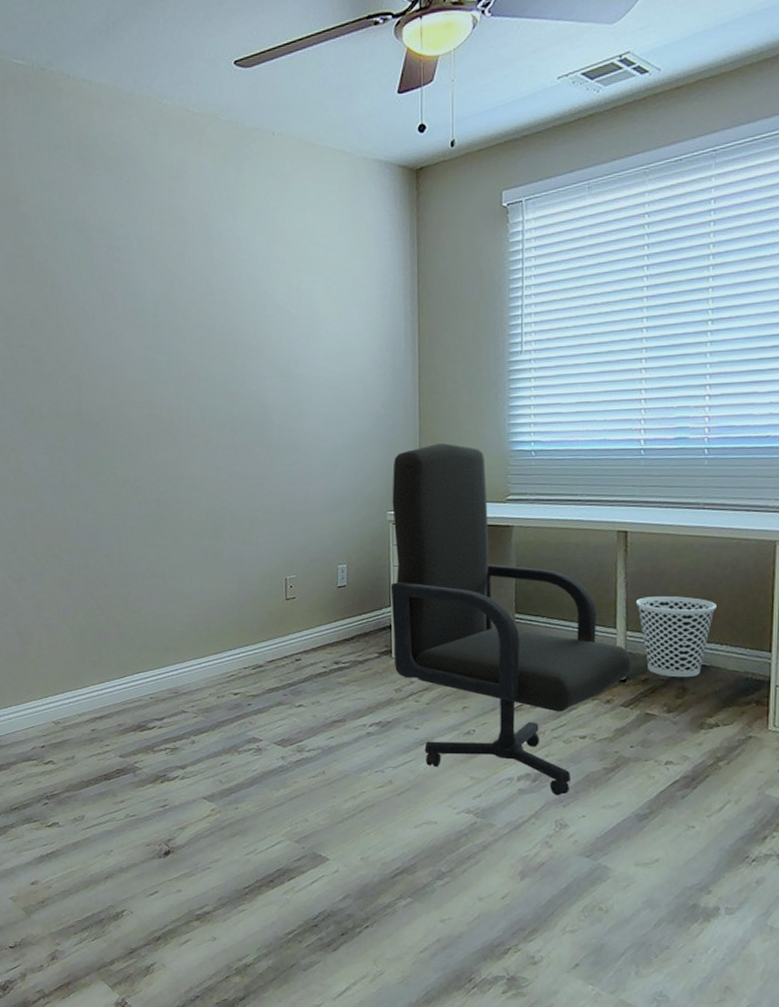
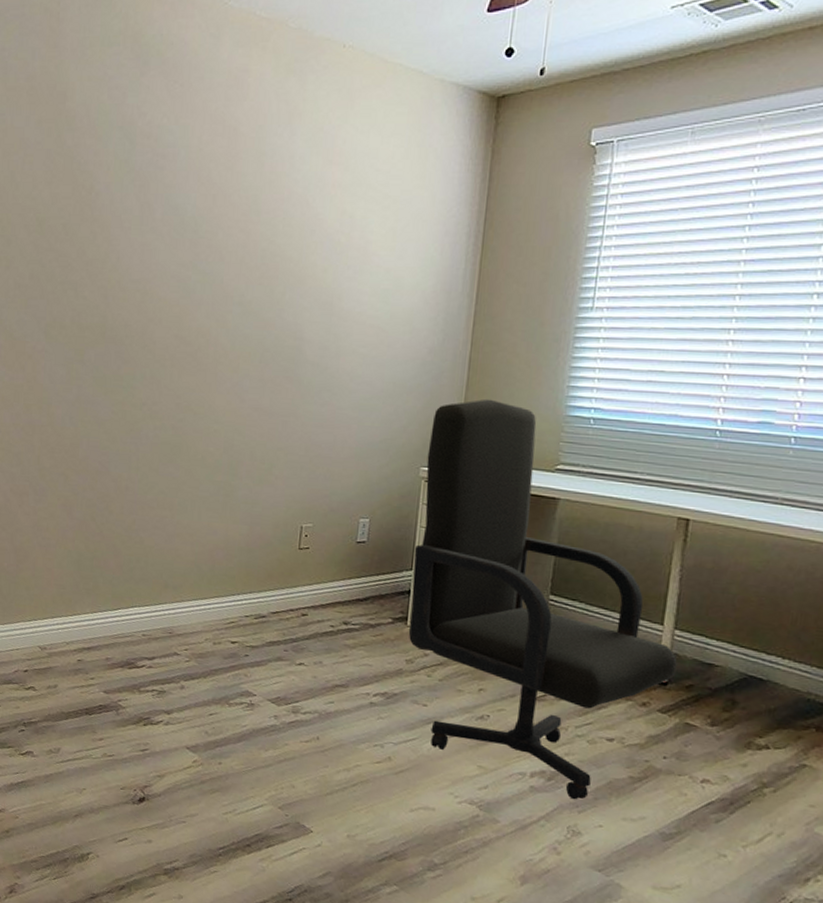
wastebasket: present [637,596,717,678] -> none [690,594,784,690]

